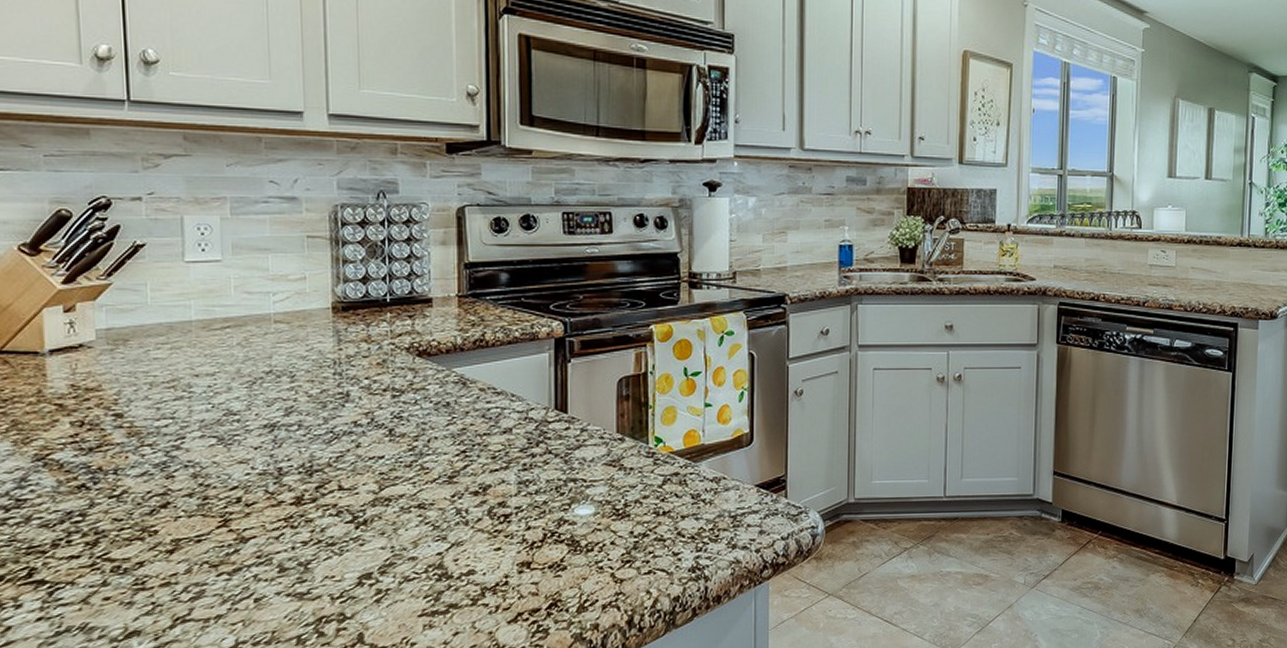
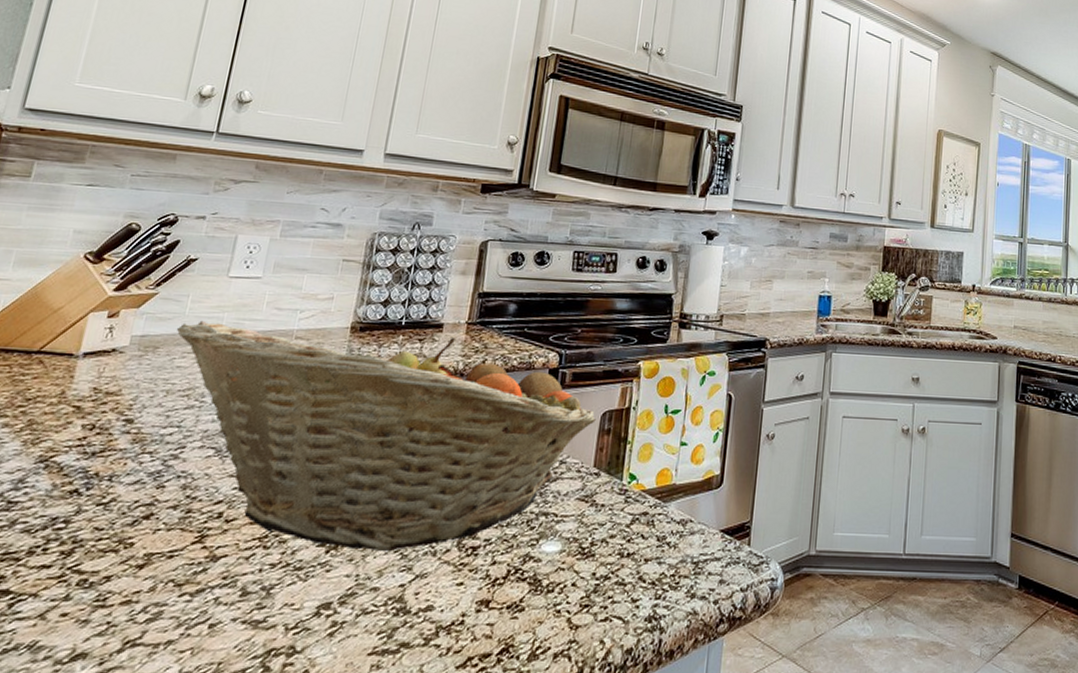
fruit basket: none [142,309,612,524] -> present [176,320,596,551]

